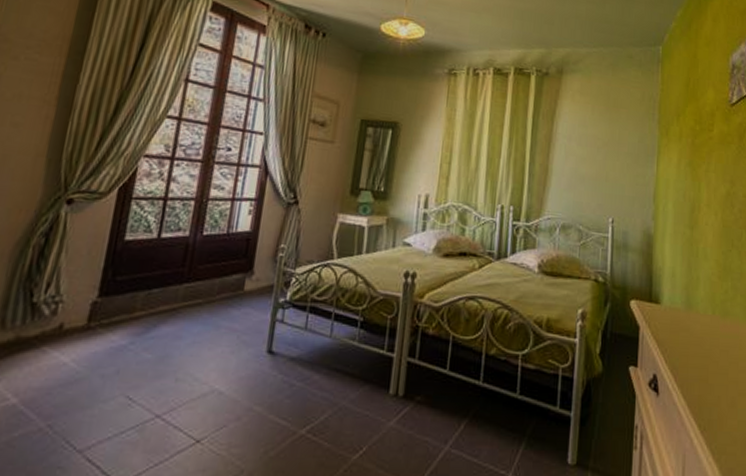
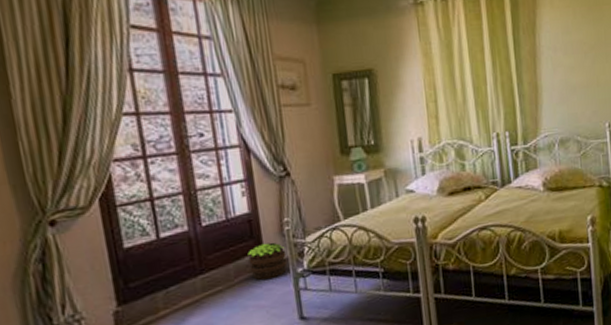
potted plant: none [234,265,274,303] -> present [247,242,288,281]

